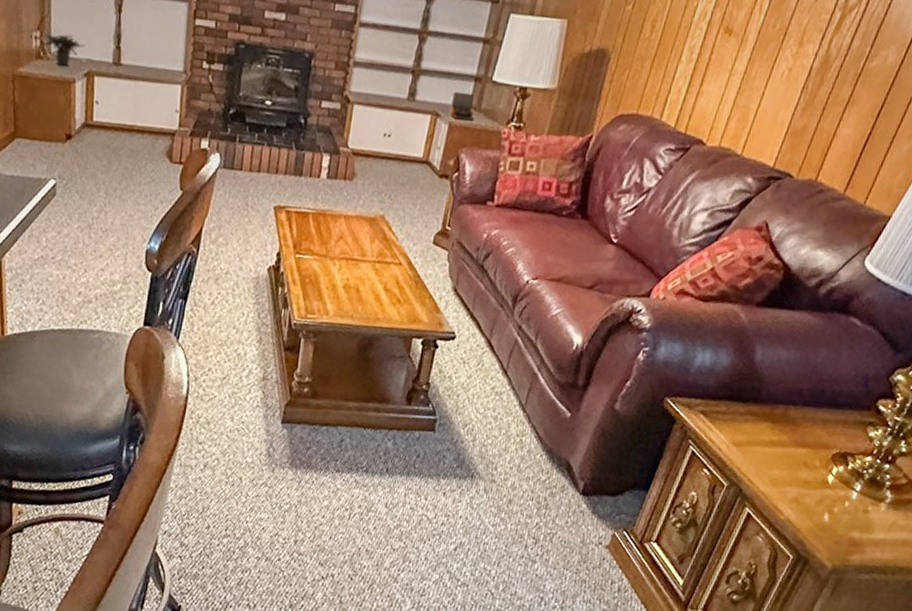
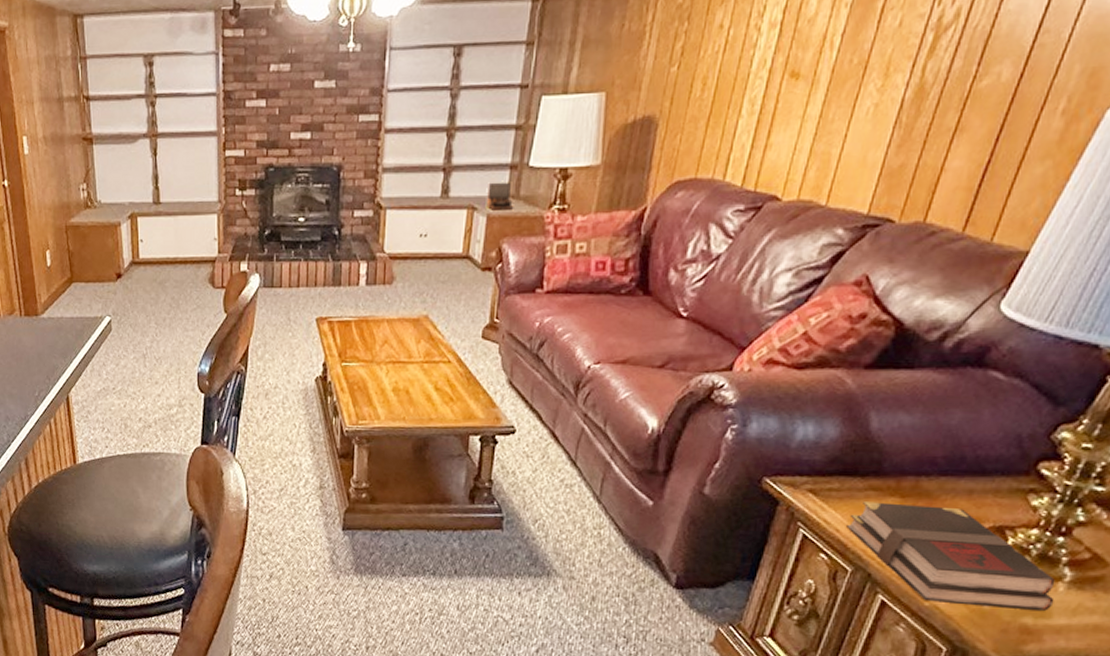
potted plant: present [39,34,85,67] -> none [86,183,127,213]
book: none [727,425,880,527] -> present [846,501,1056,611]

